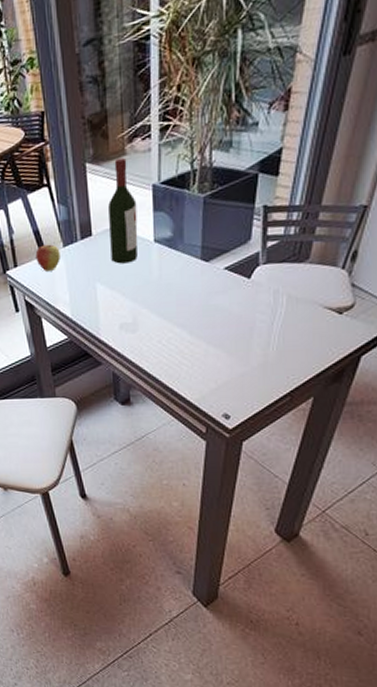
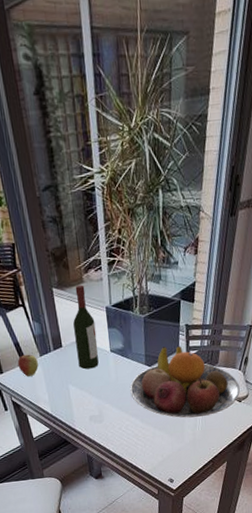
fruit bowl: none [177,235,341,333] -> present [130,346,240,418]

